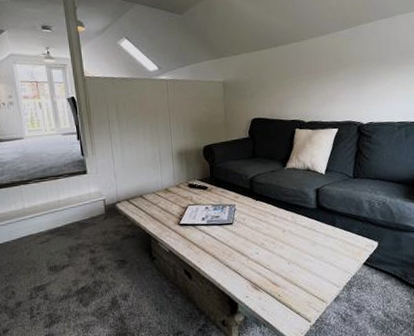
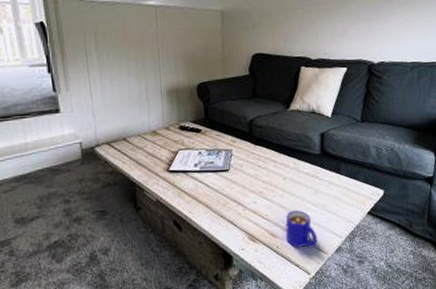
mug: none [286,261,317,297] -> present [285,210,318,248]

